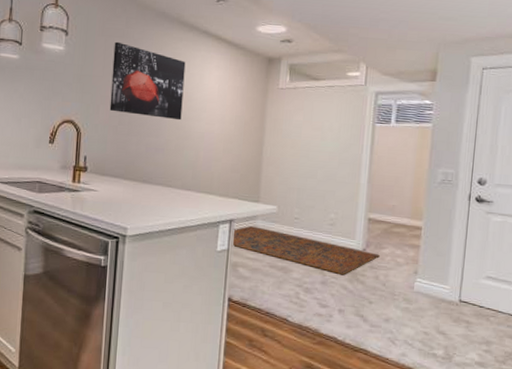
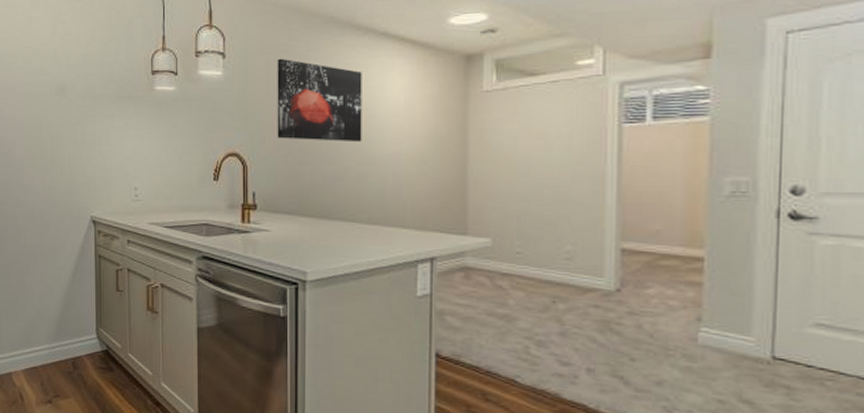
rug: present [232,226,380,275] -> none [436,265,642,324]

